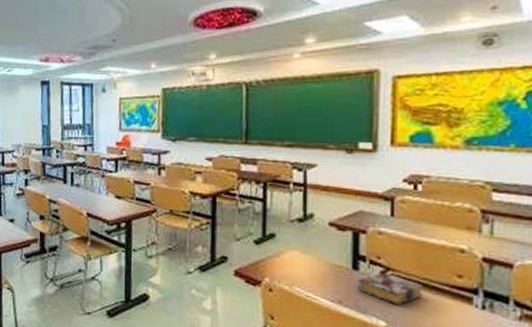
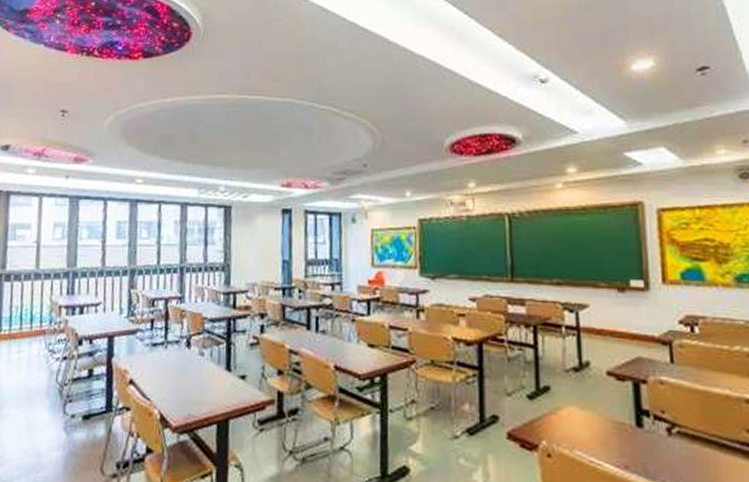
book: present [357,271,423,305] -> none [643,428,713,469]

